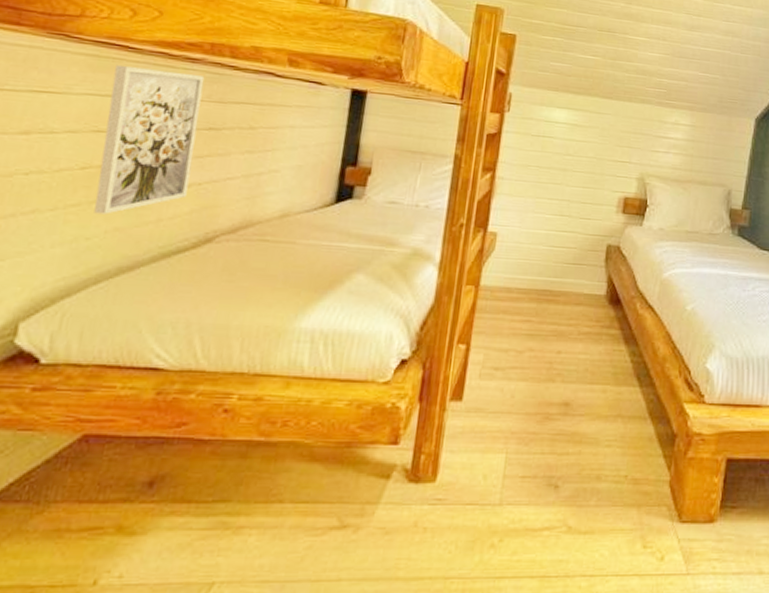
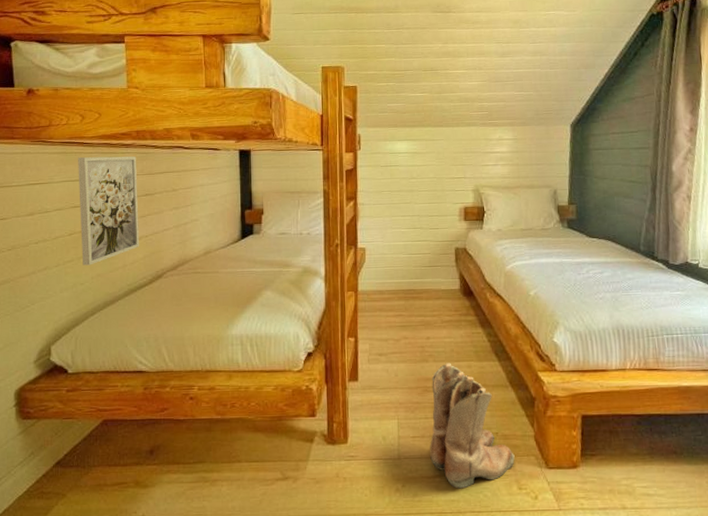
boots: none [540,385,644,546] -> present [430,362,515,489]

